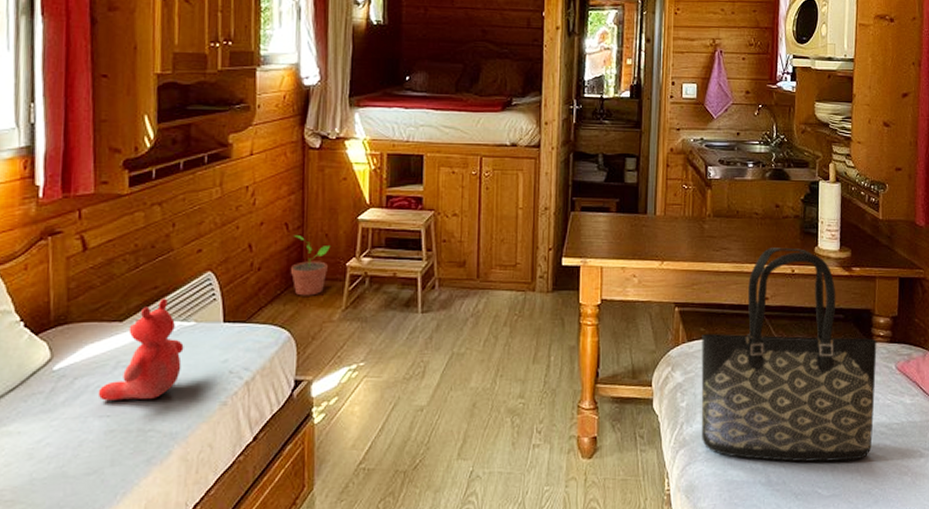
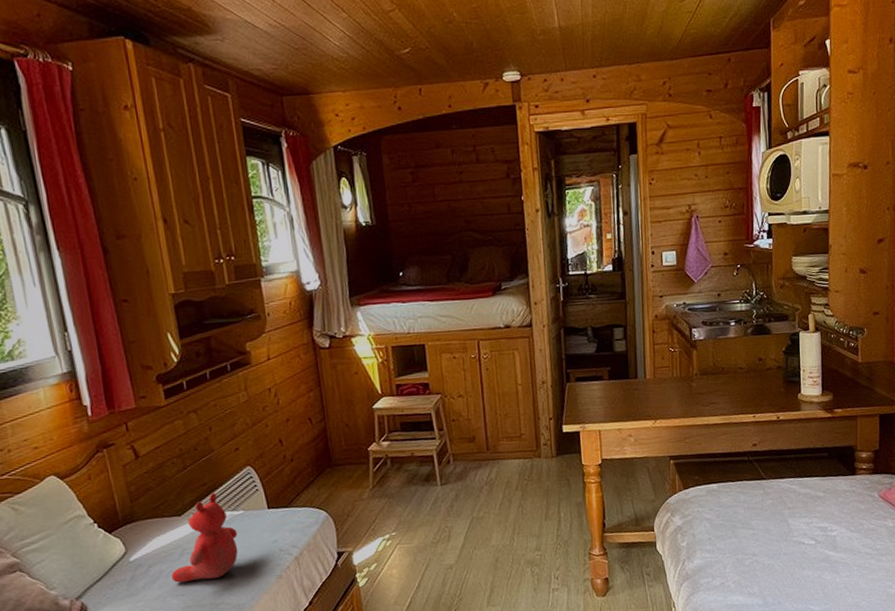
potted plant: present [290,234,331,296] -> none [318,427,353,480]
tote bag: present [701,247,877,462] -> none [696,396,860,586]

